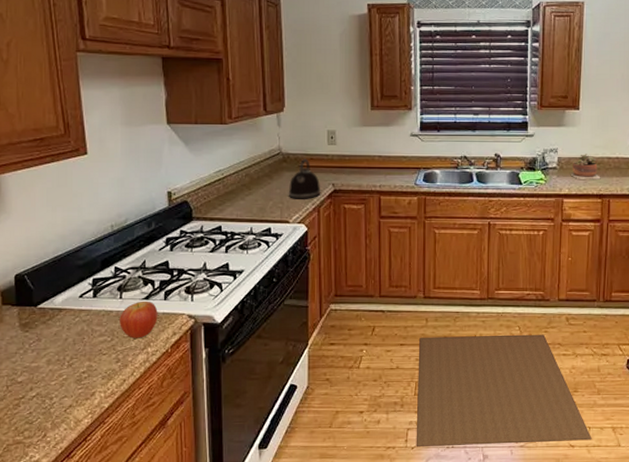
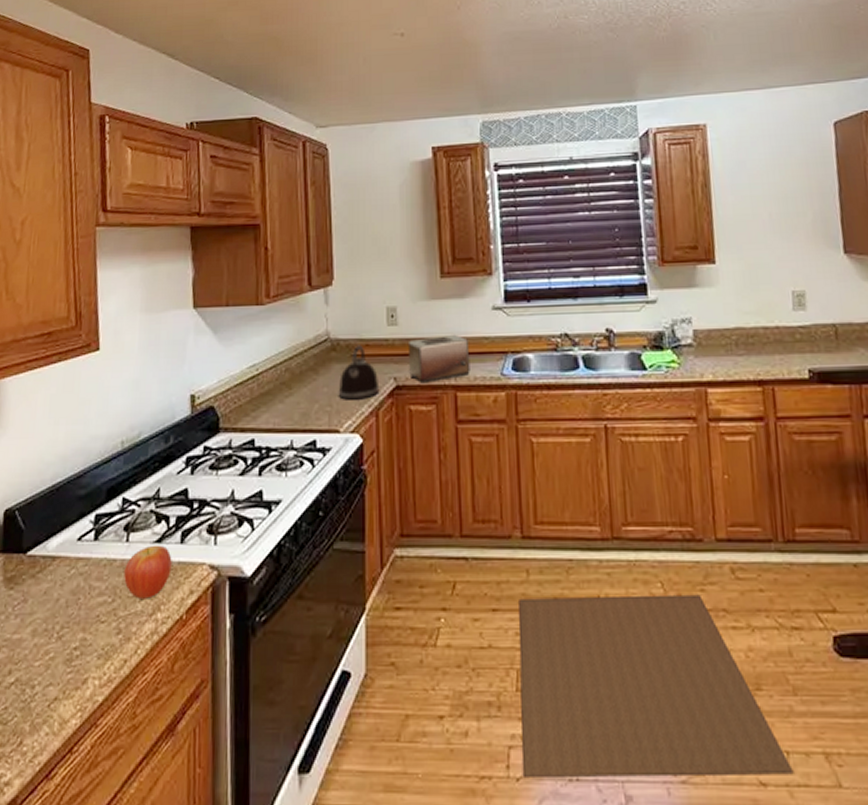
toaster: none [343,153,392,190] -> present [407,334,470,385]
succulent plant: present [570,154,601,179] -> none [712,323,758,360]

